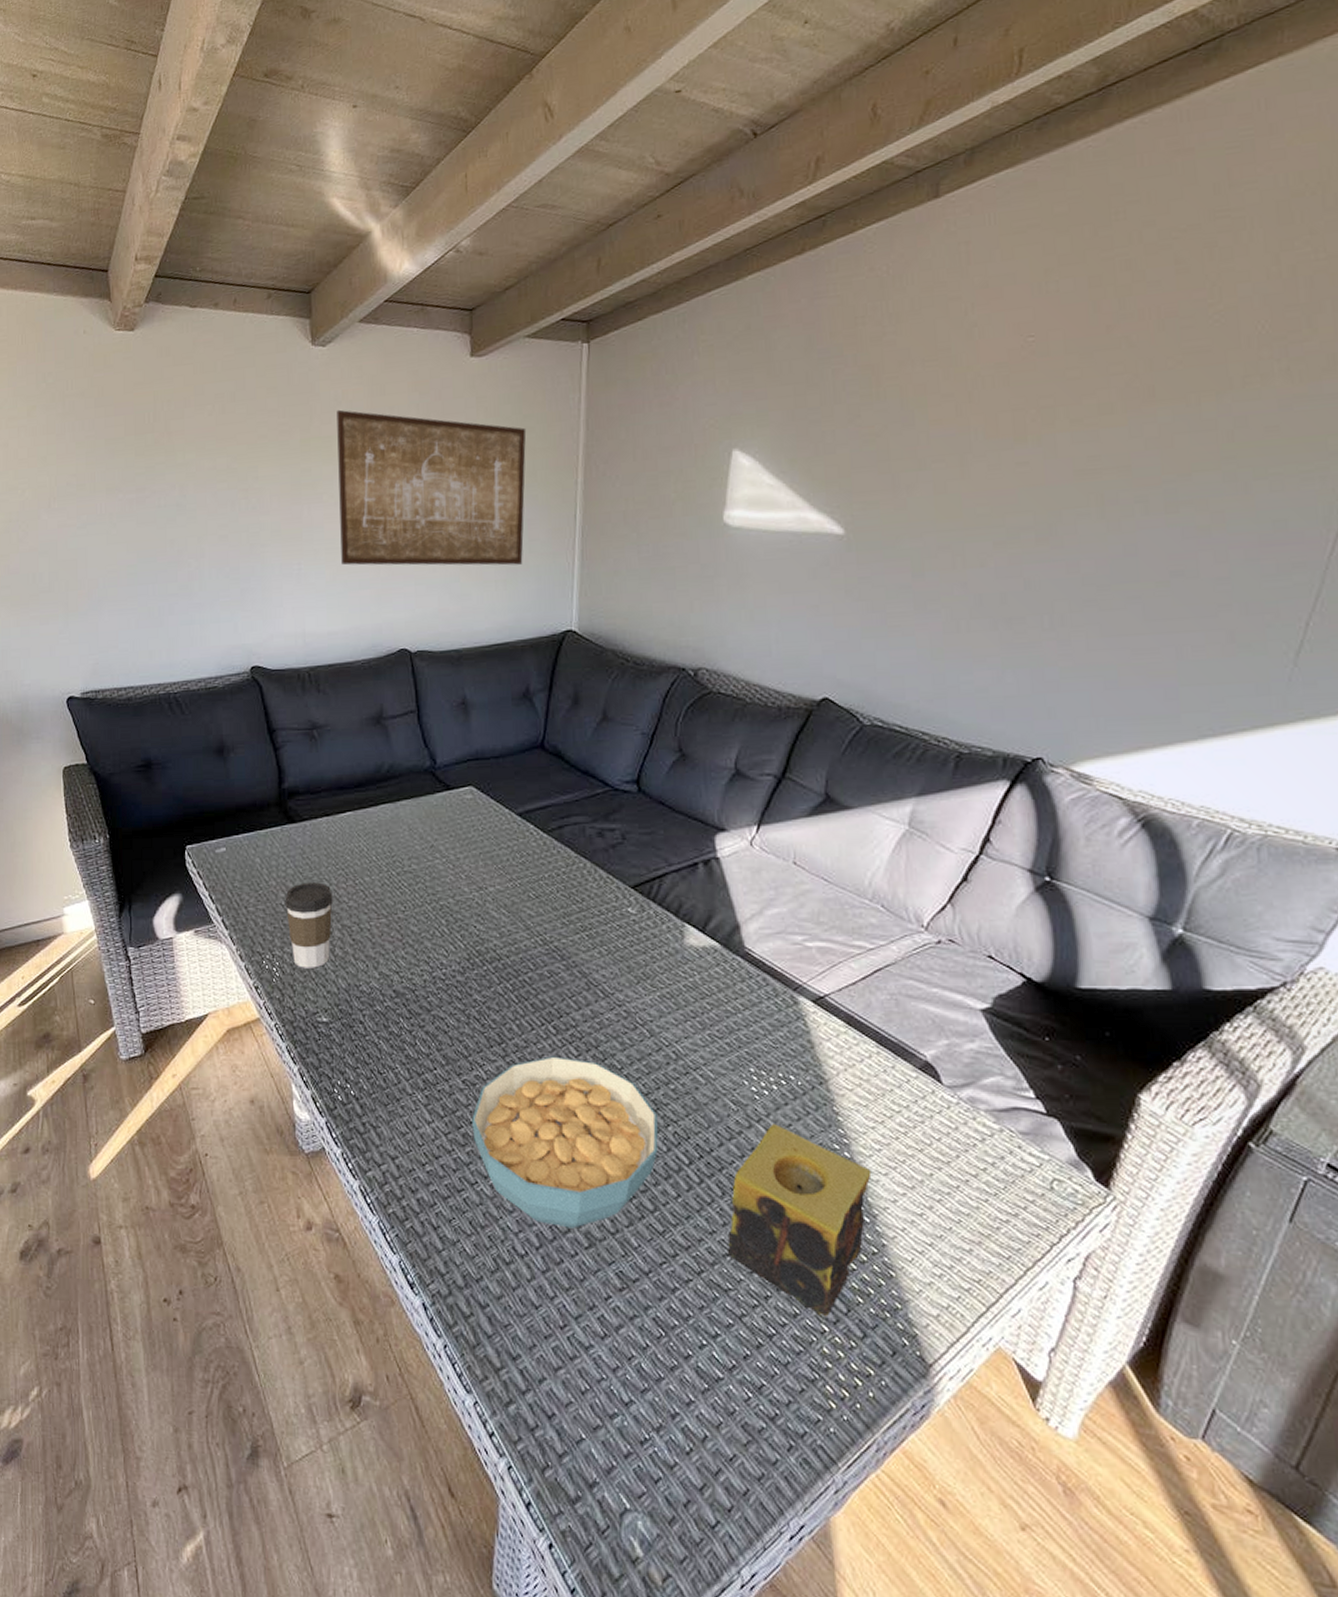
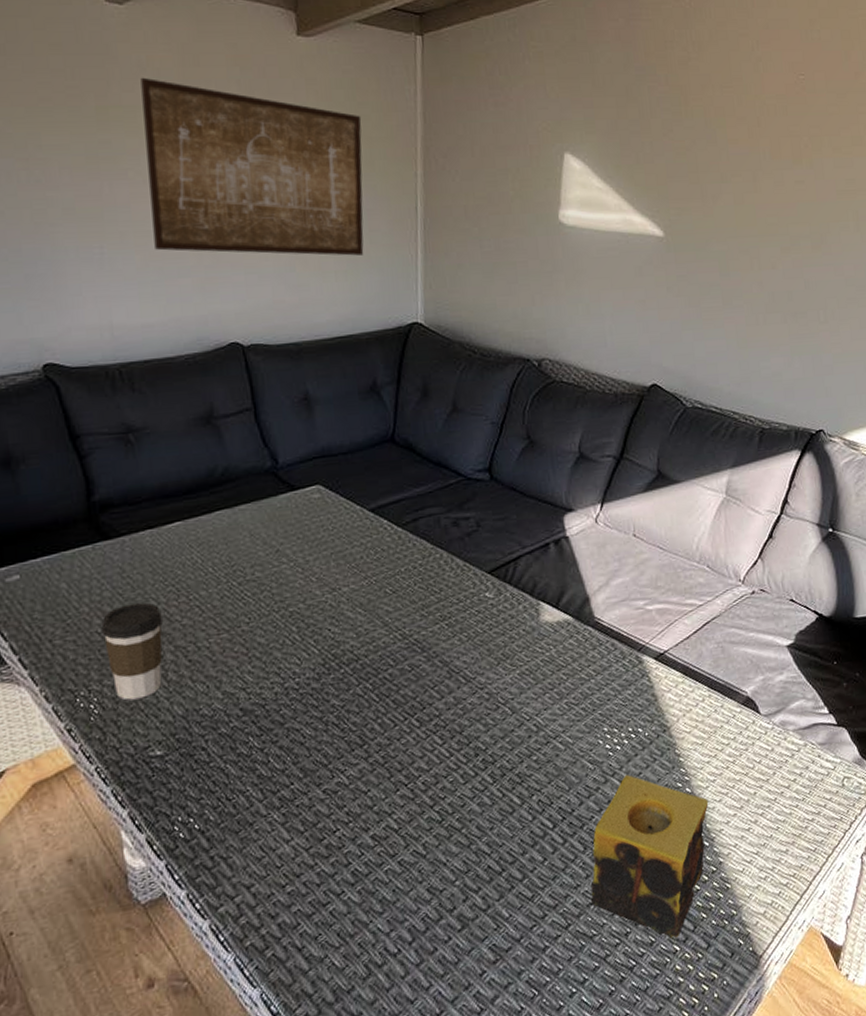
cereal bowl: present [472,1056,658,1229] -> none [335,747,524,917]

